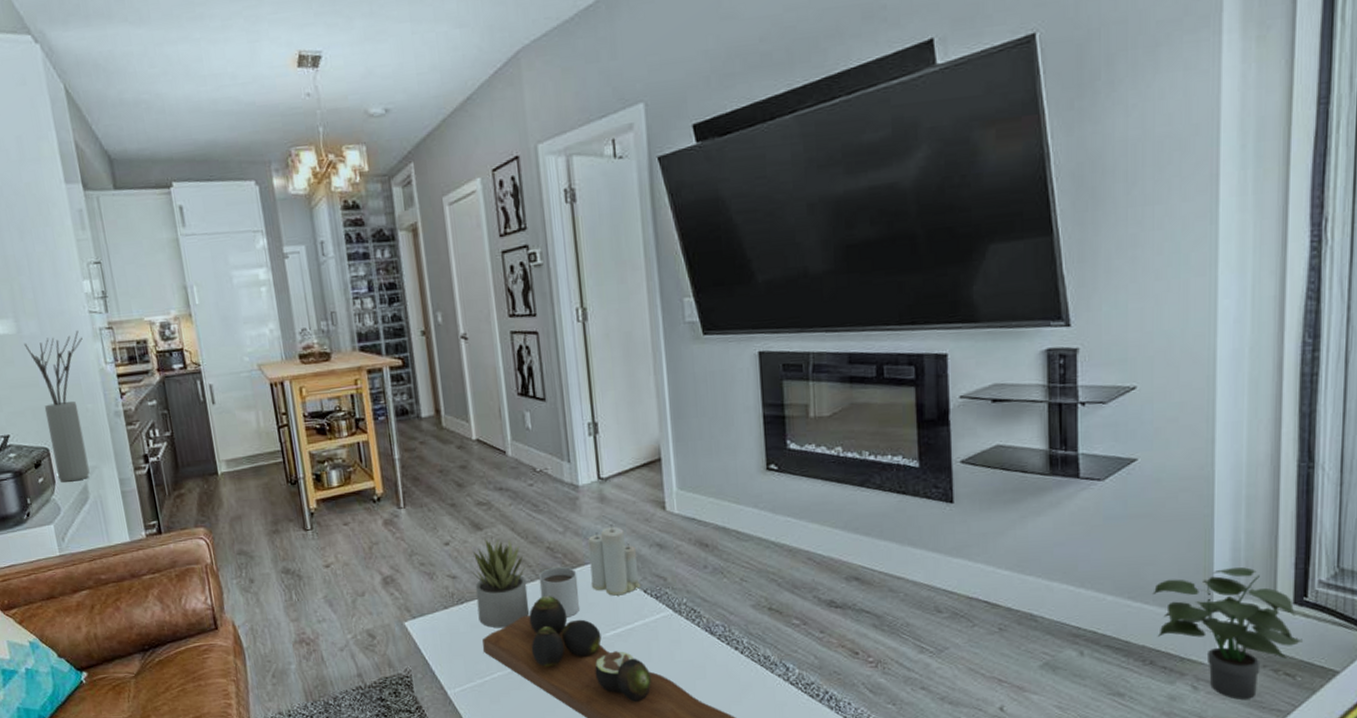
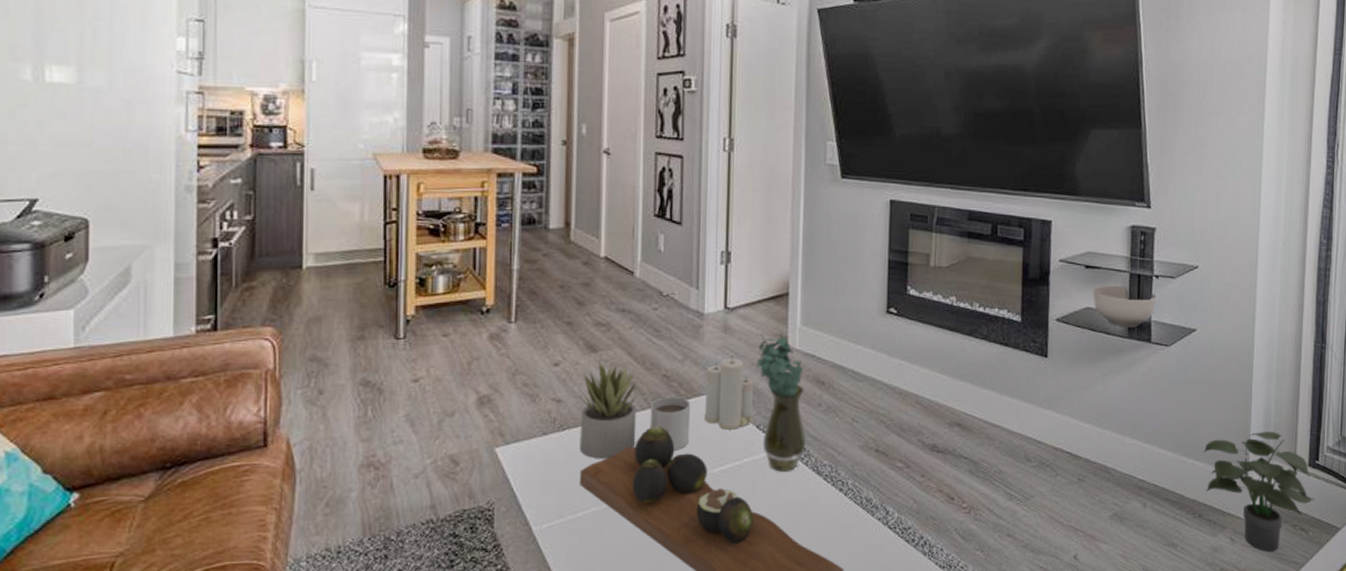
vase: present [24,330,90,482] -> none [84,90,162,261]
vase: none [636,499,696,633] -> present [756,333,806,472]
bowl: none [1003,417,1085,464] -> present [1093,285,1158,327]

